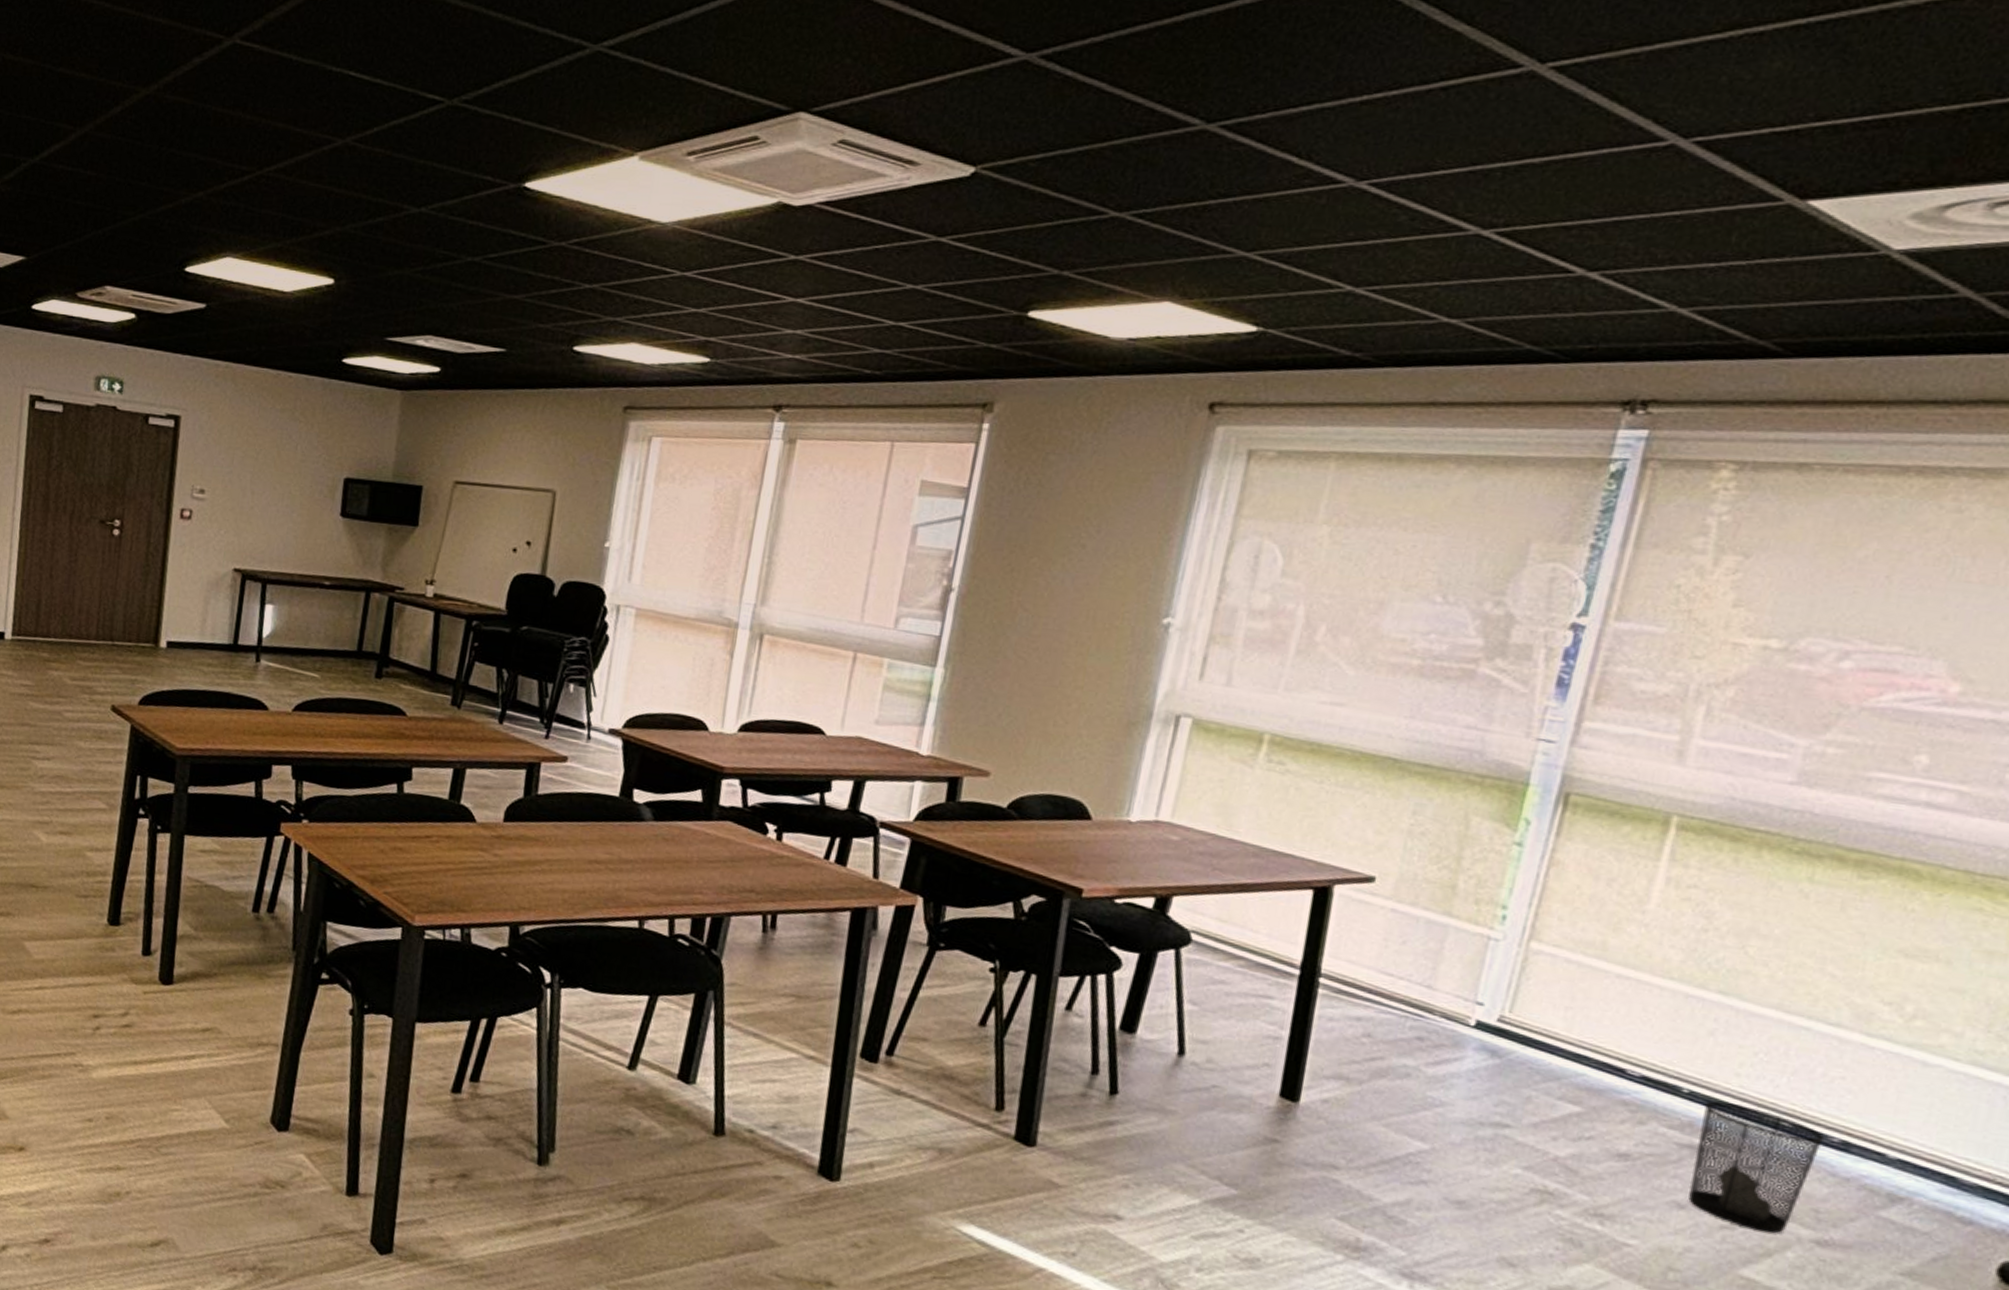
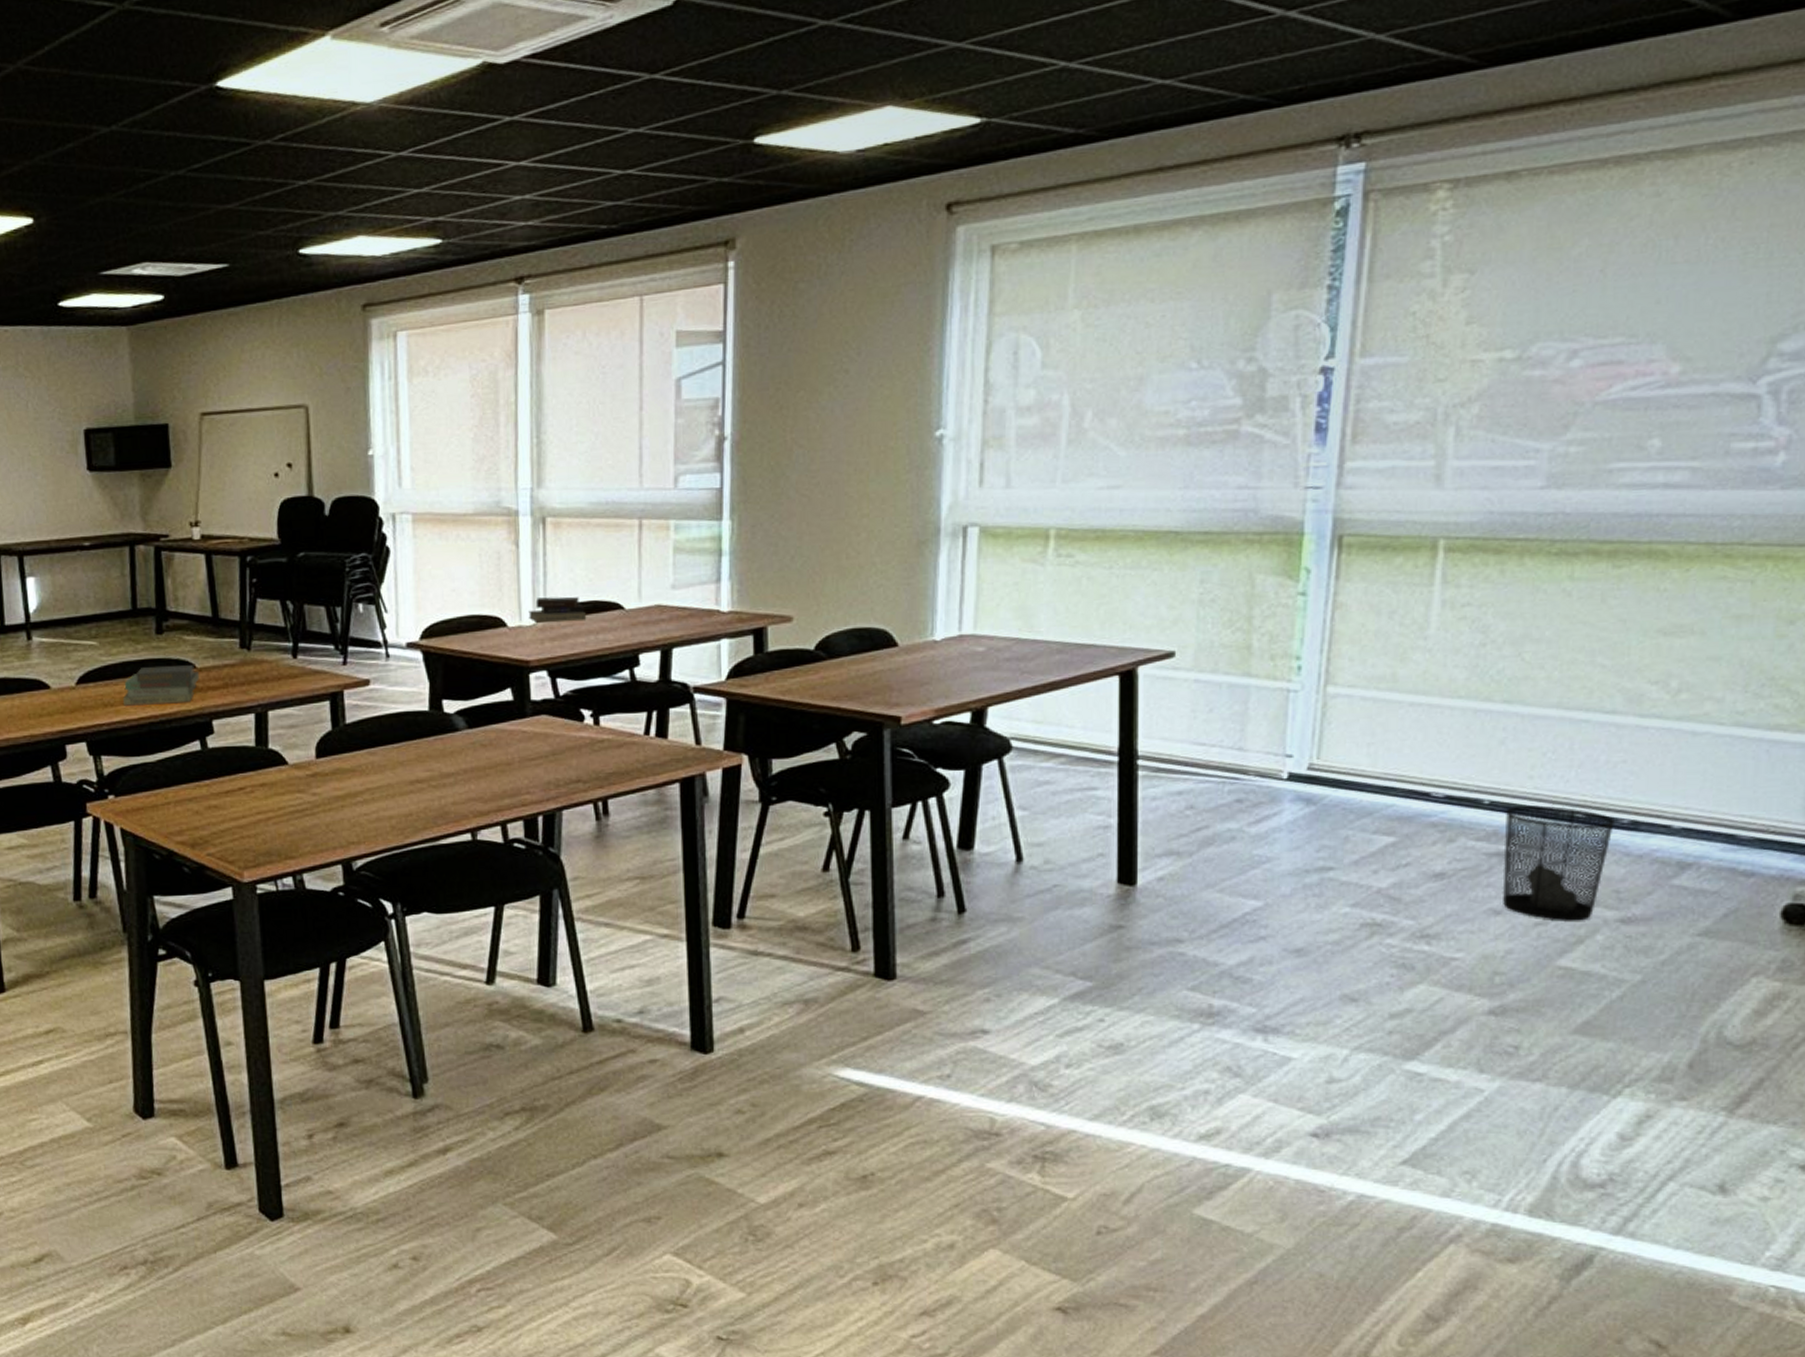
books: none [333,706,408,747] -> present [123,665,199,706]
books: none [730,709,788,740] -> present [528,596,587,624]

